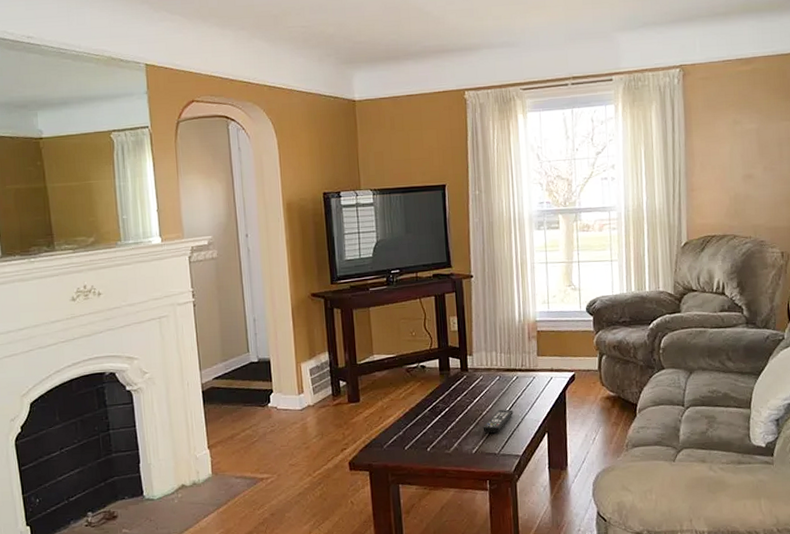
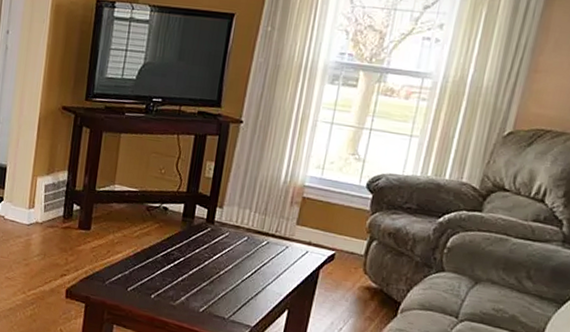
remote control: present [483,409,513,434] -> none [216,272,255,297]

